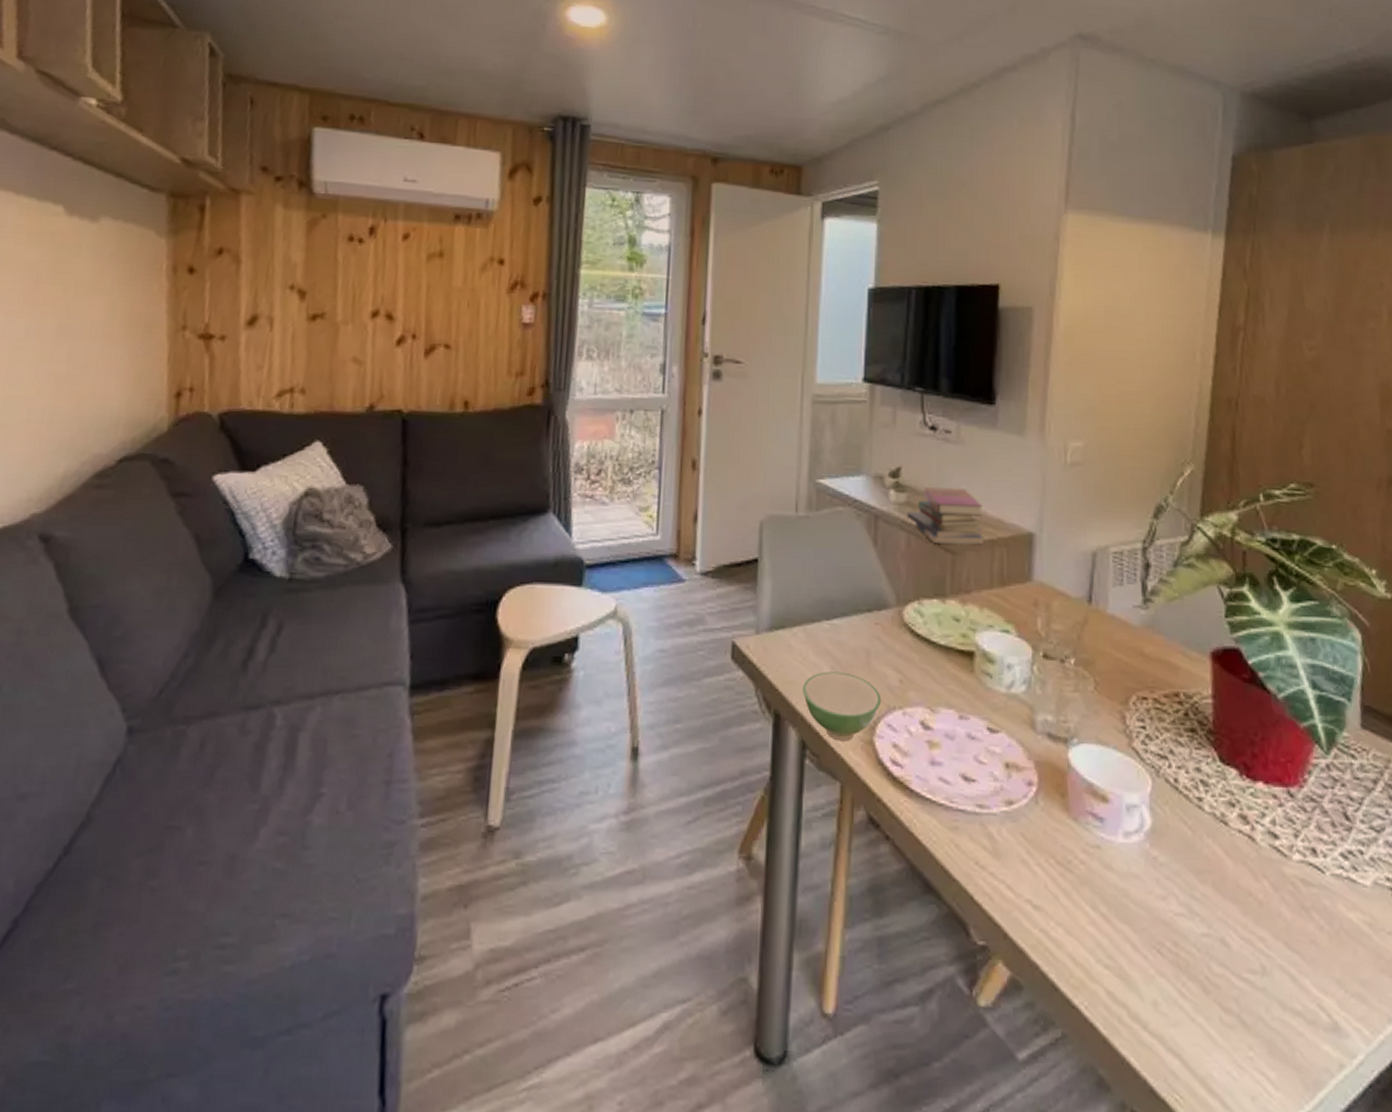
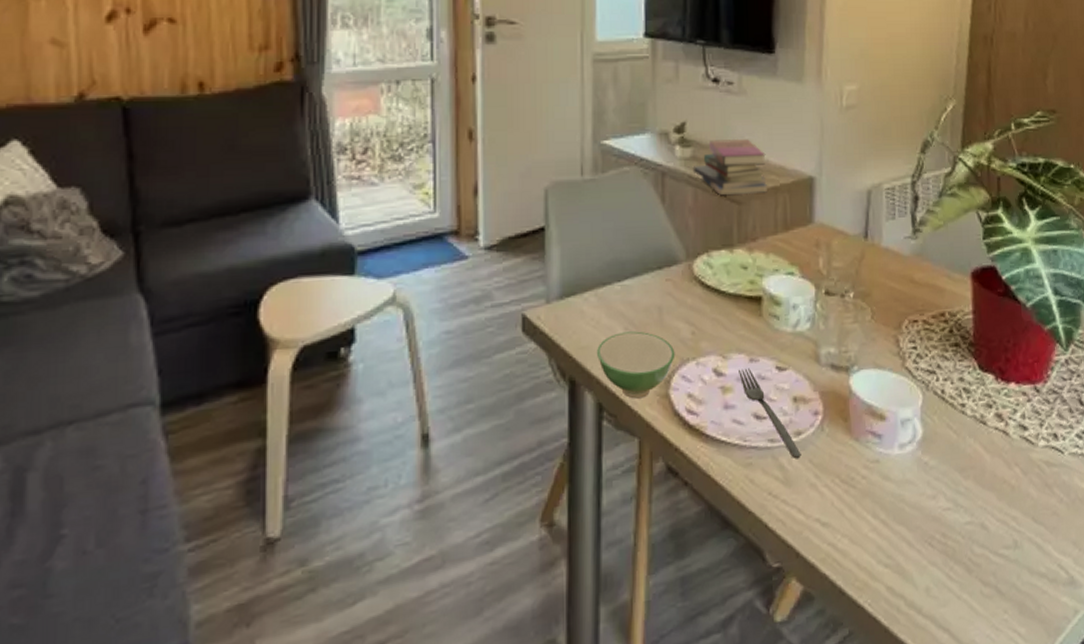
fork: none [947,725,1012,829] -> present [739,368,801,458]

